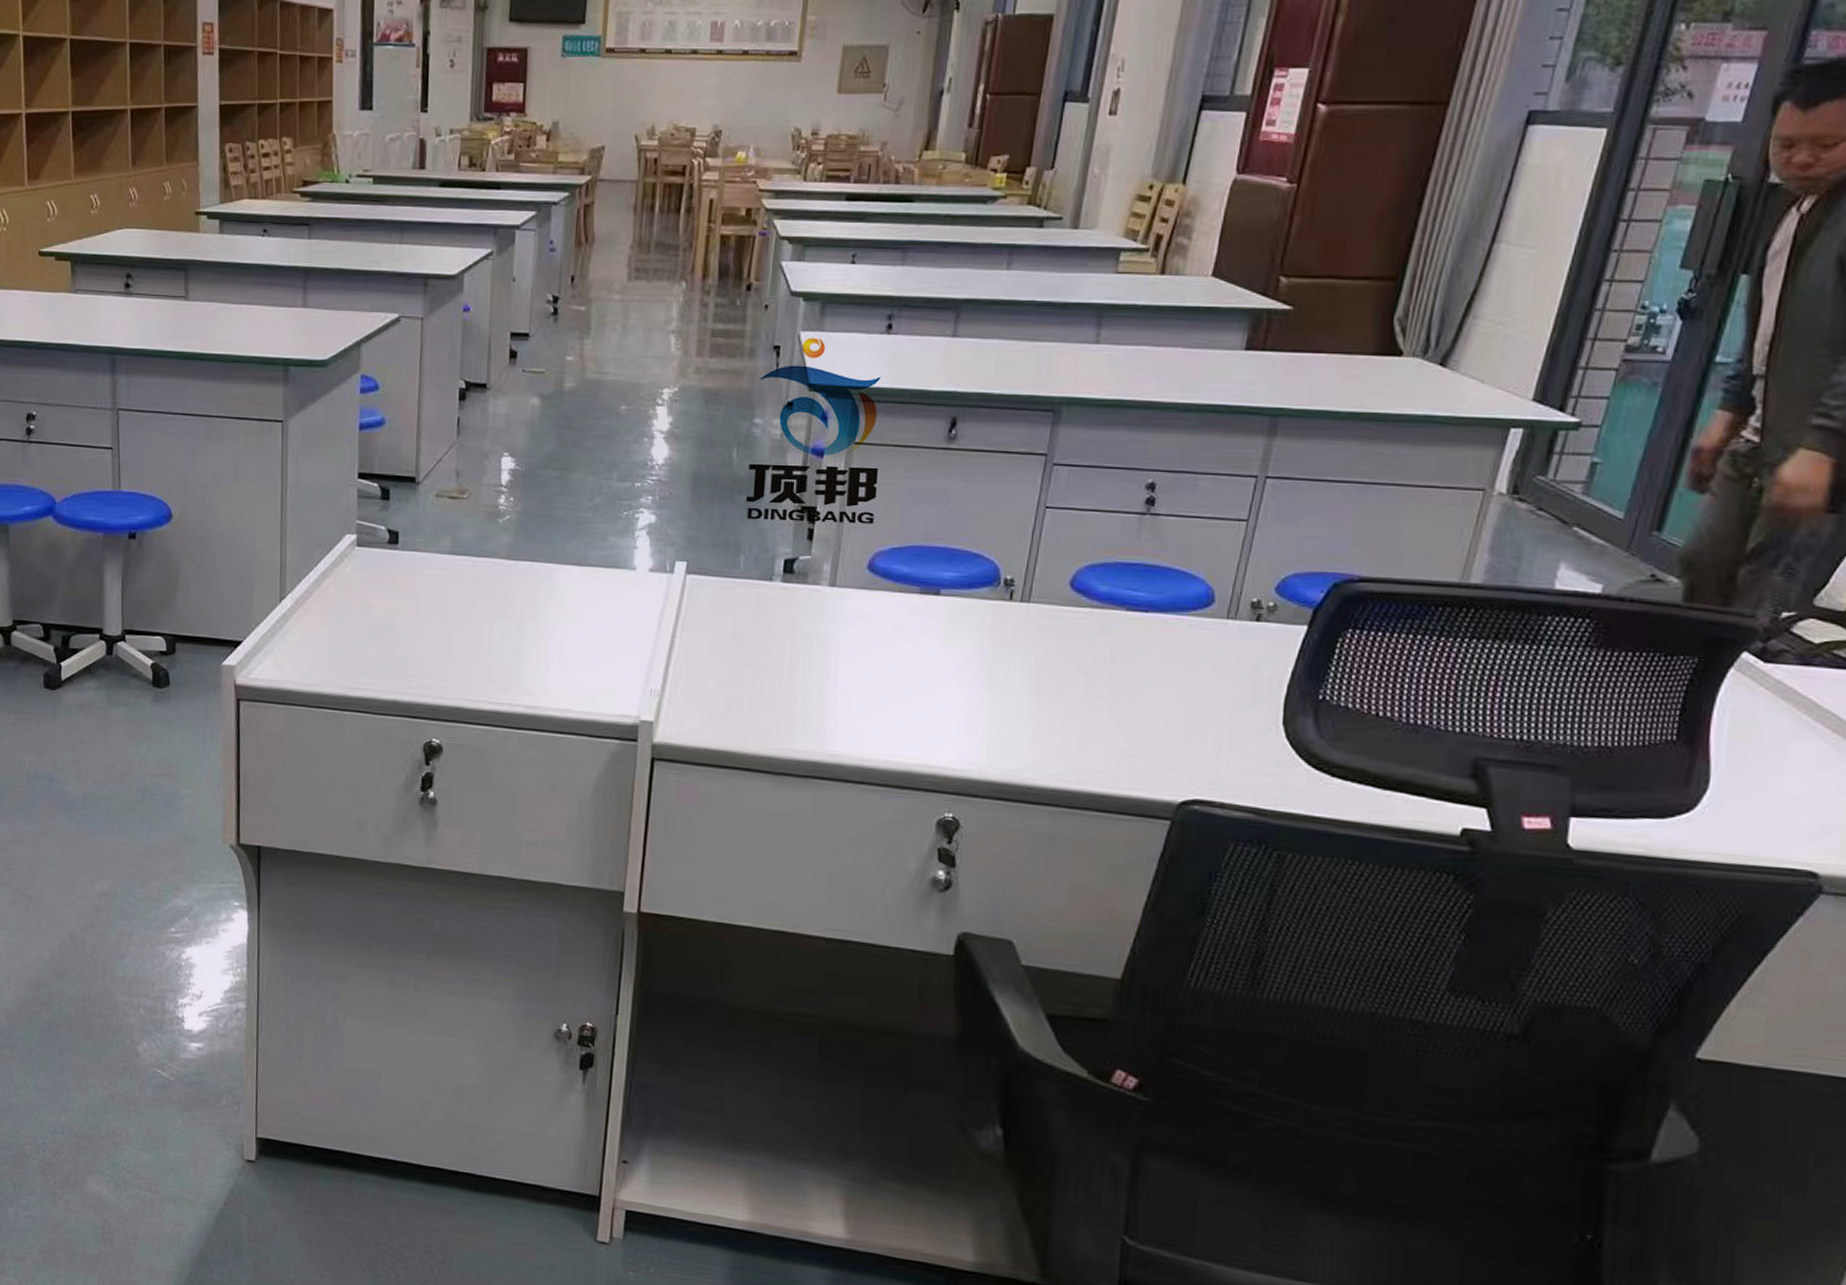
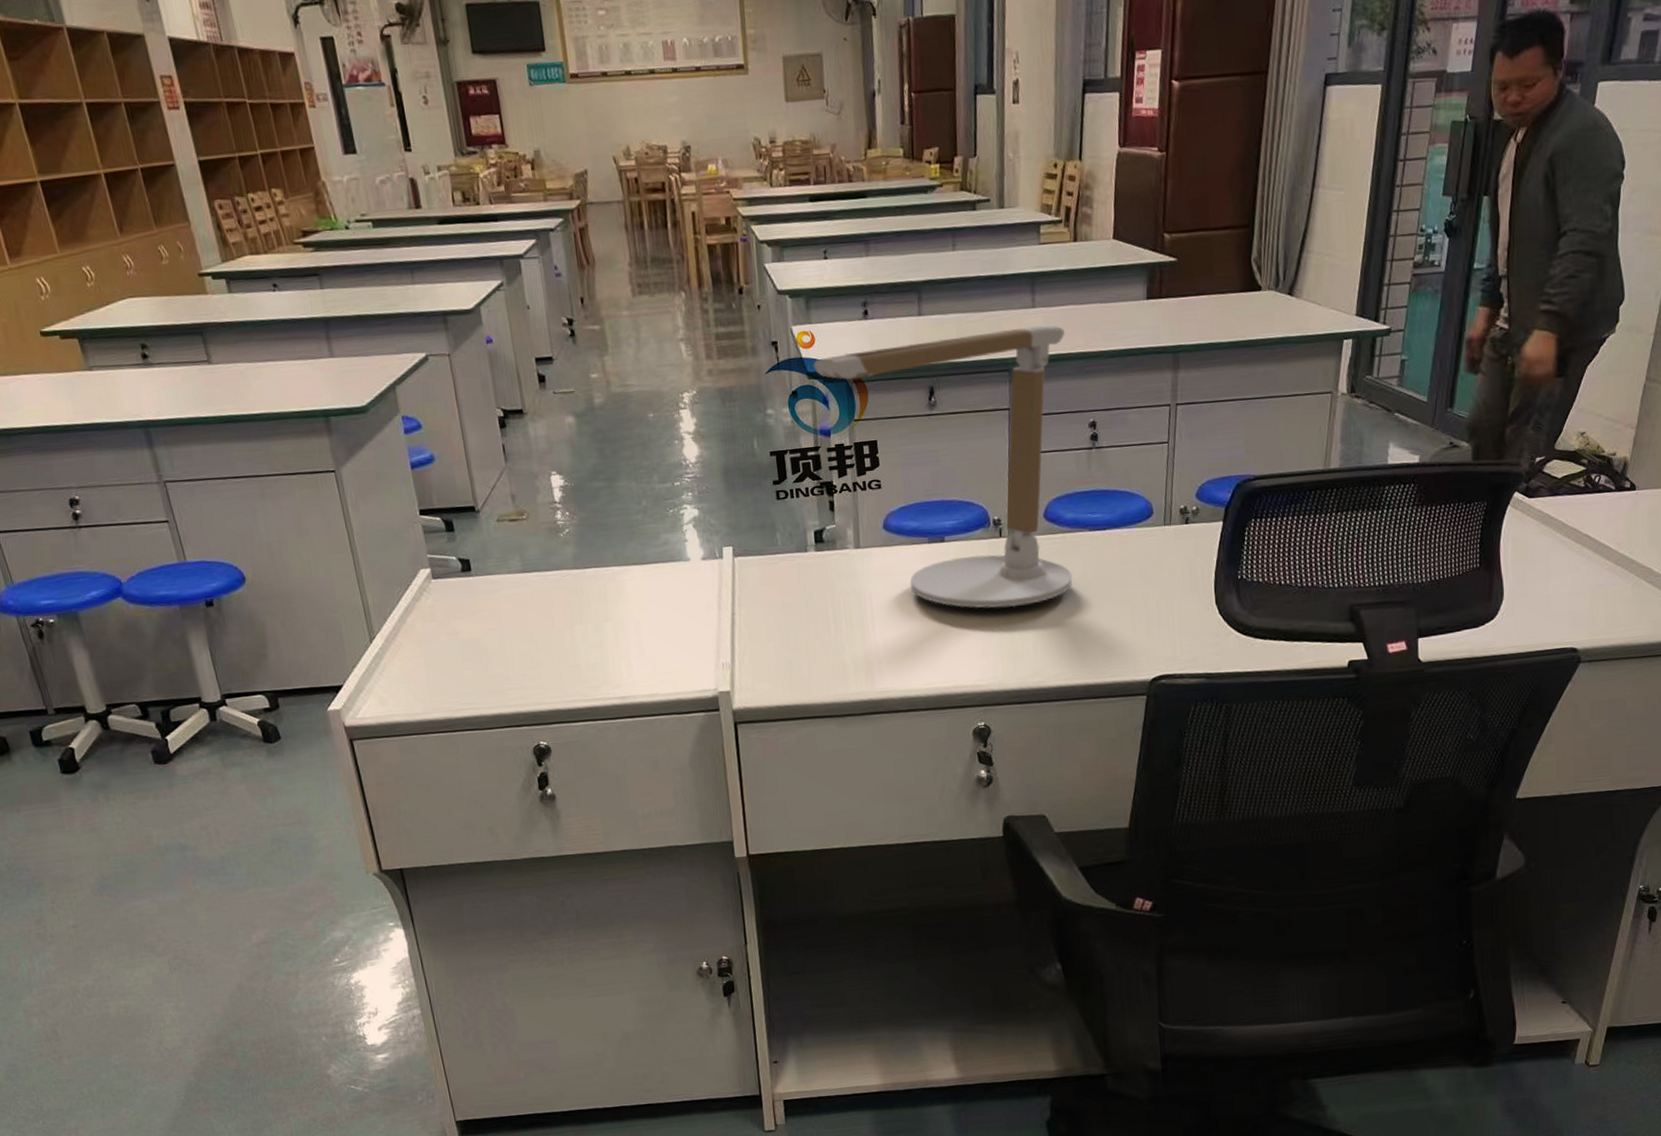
desk lamp: none [817,363,1132,685] -> present [813,325,1073,608]

